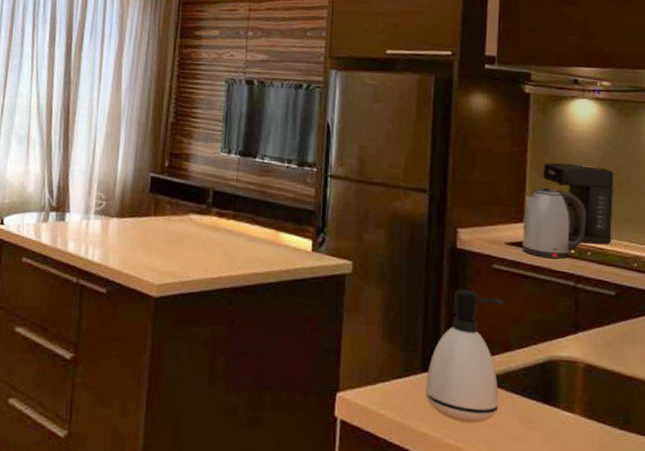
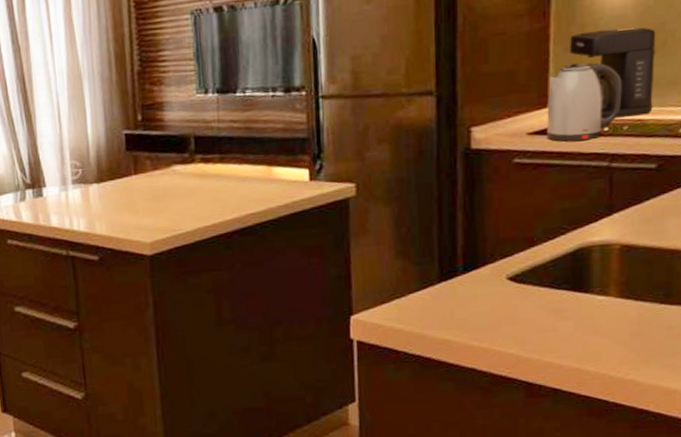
soap dispenser: present [426,289,505,423] -> none [445,190,529,324]

